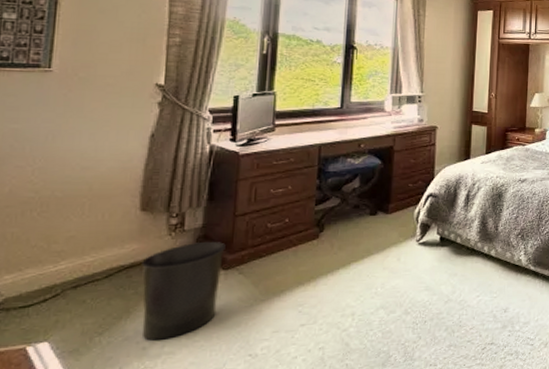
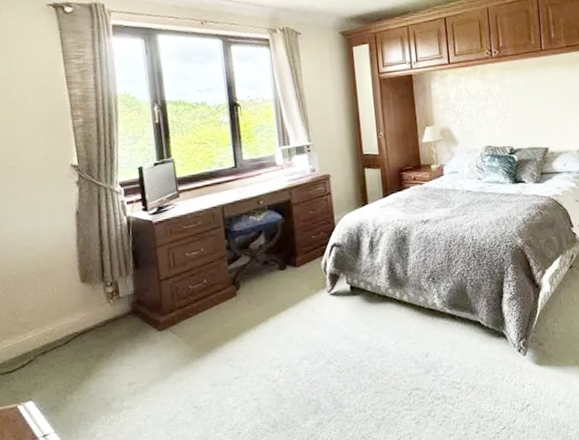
waste bin: present [141,241,226,341] -> none [91,305,160,397]

